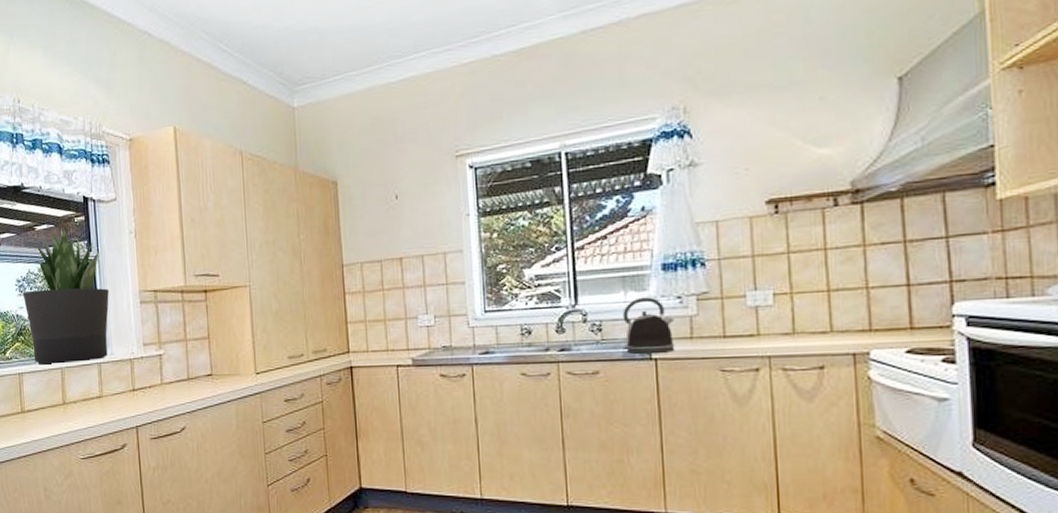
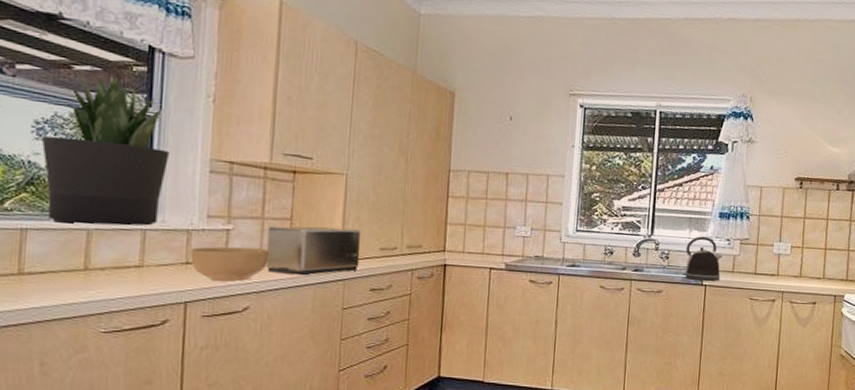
bowl: none [134,369,196,404] -> present [189,246,271,282]
toaster: none [191,339,272,393] -> present [266,226,361,276]

